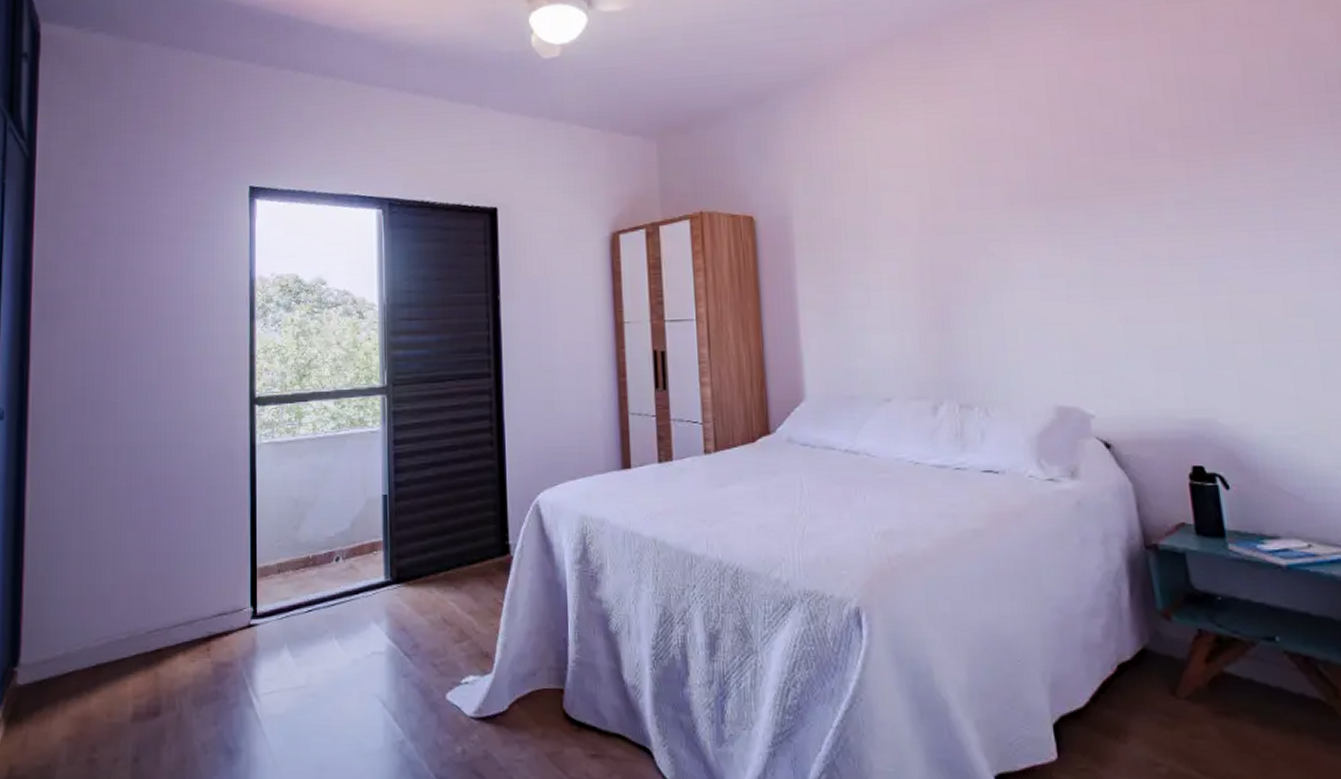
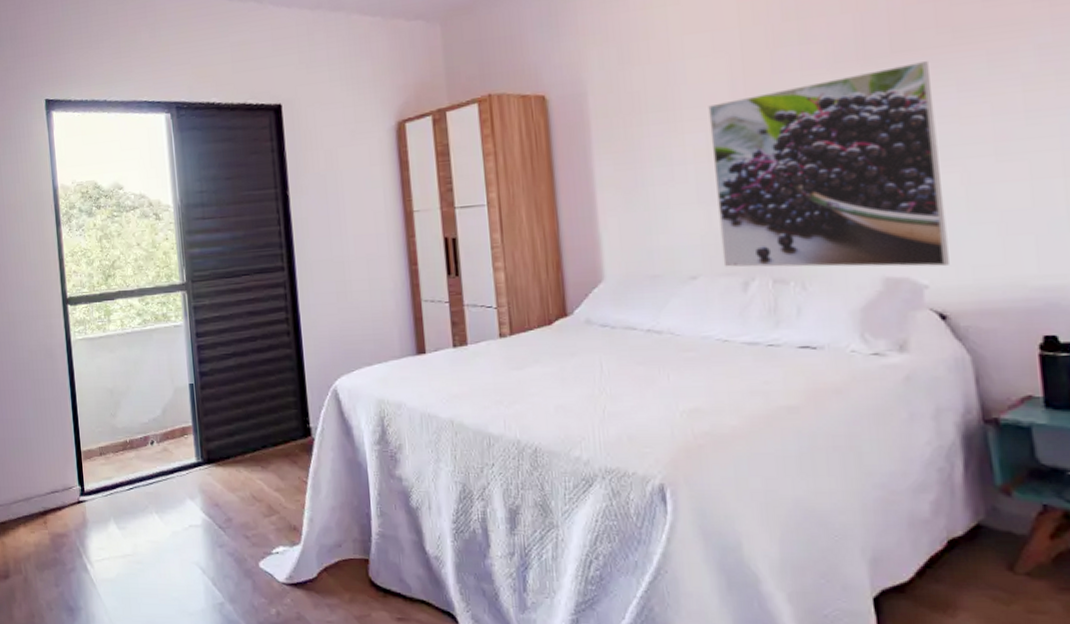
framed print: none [901,208,1112,397] -> present [708,61,949,267]

